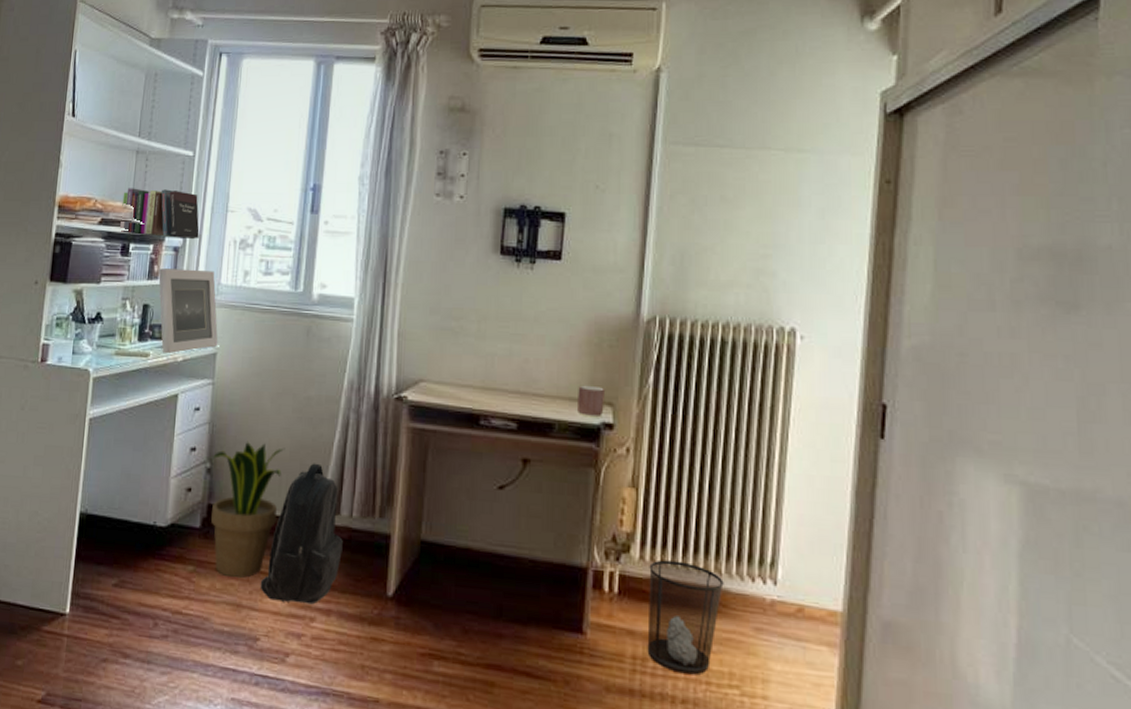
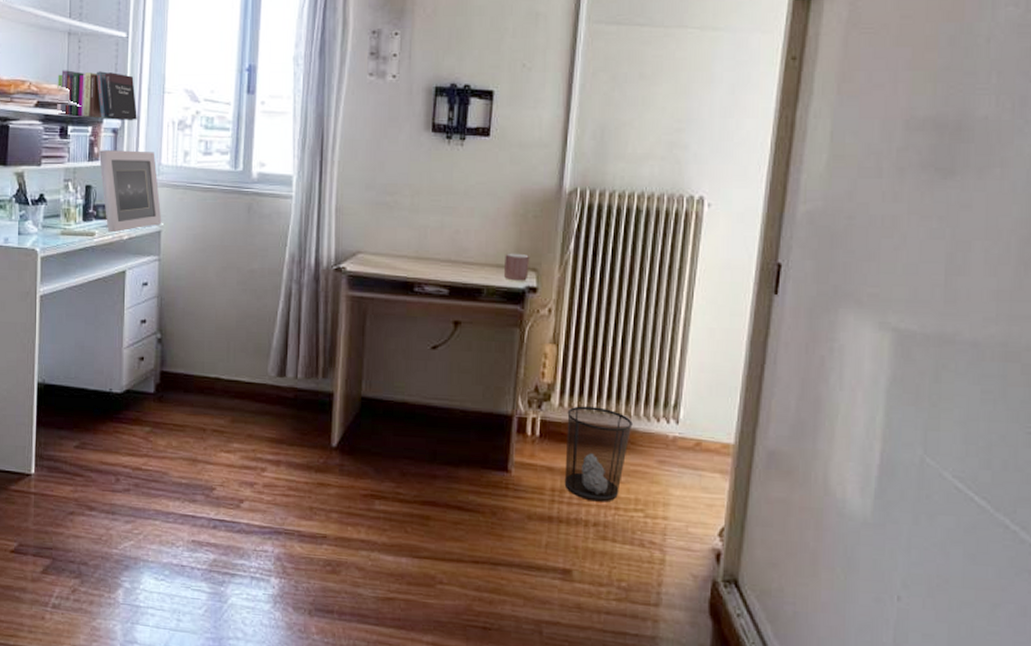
potted plant: present [211,441,286,578] -> none [163,312,232,436]
backpack: present [260,463,343,605] -> none [213,331,289,457]

